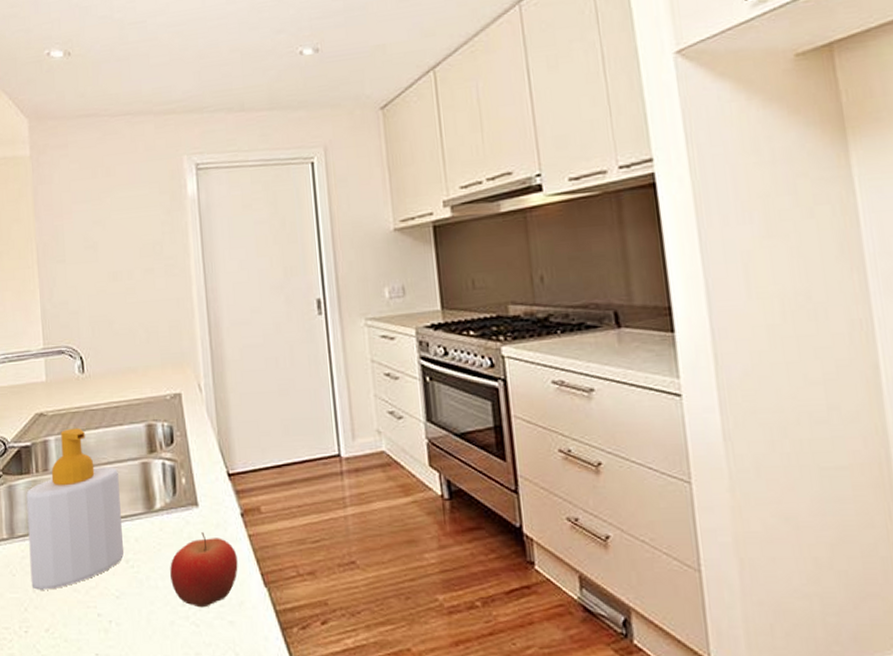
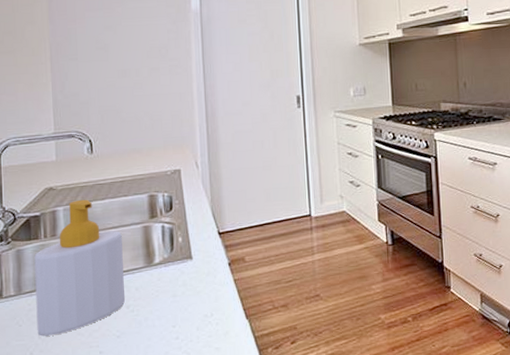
fruit: present [170,532,238,608] -> none [166,280,225,339]

